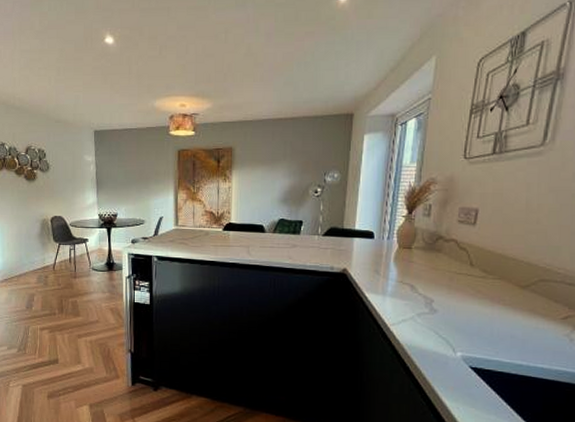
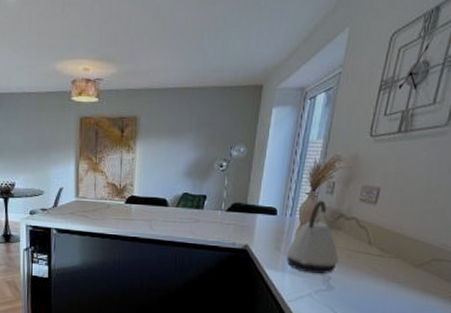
kettle: none [385,222,440,297] -> present [286,200,339,275]

